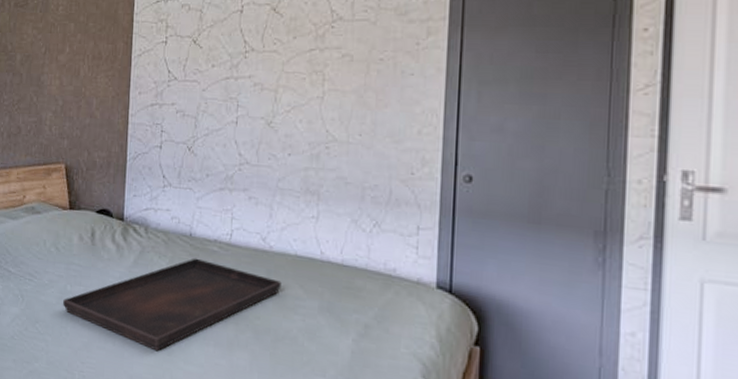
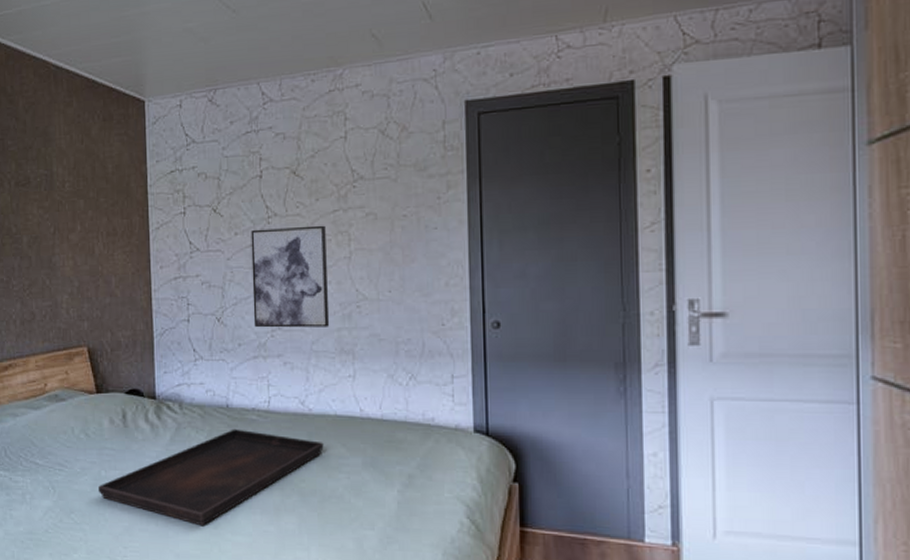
wall art: none [223,63,301,166] -> present [251,225,330,328]

